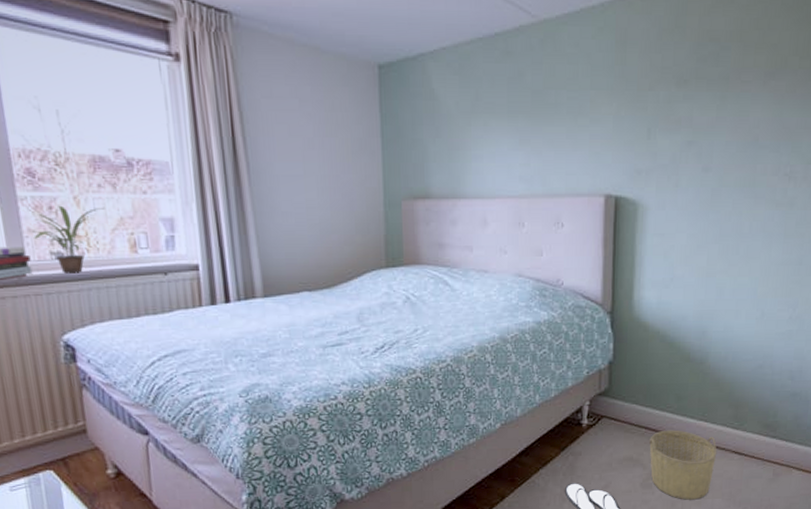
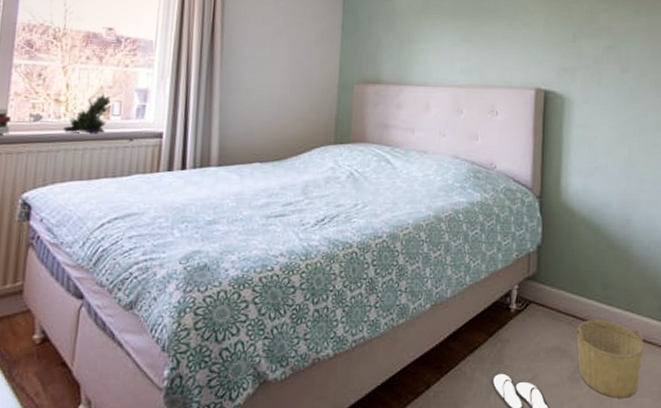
potted plant: present [33,205,105,275] -> none [18,73,88,136]
succulent plant: none [90,225,137,270] -> present [64,93,112,134]

